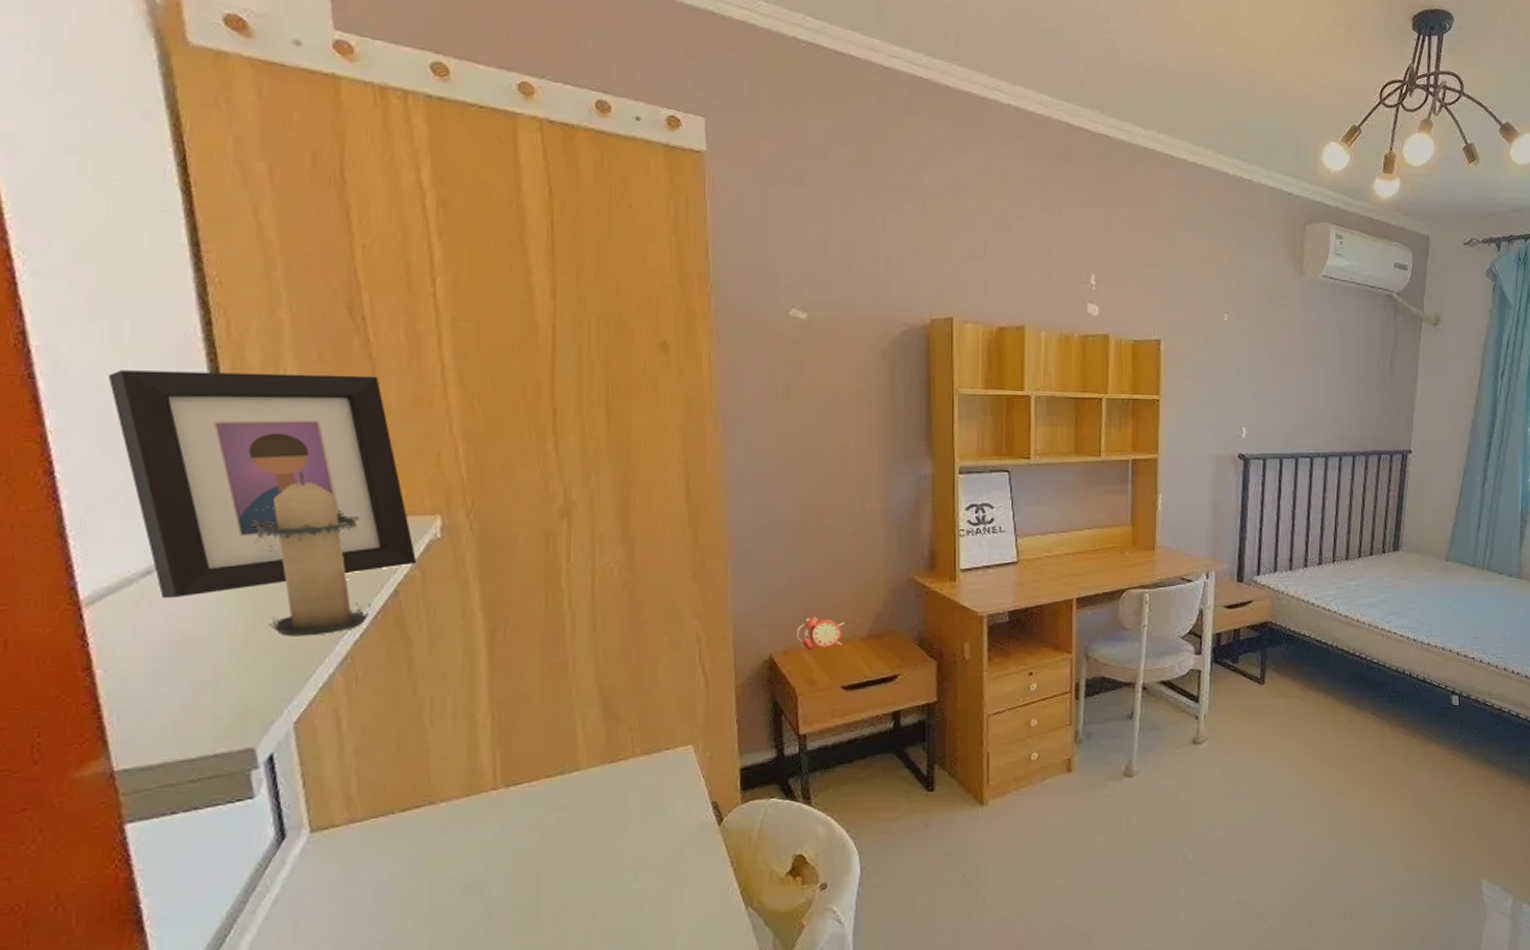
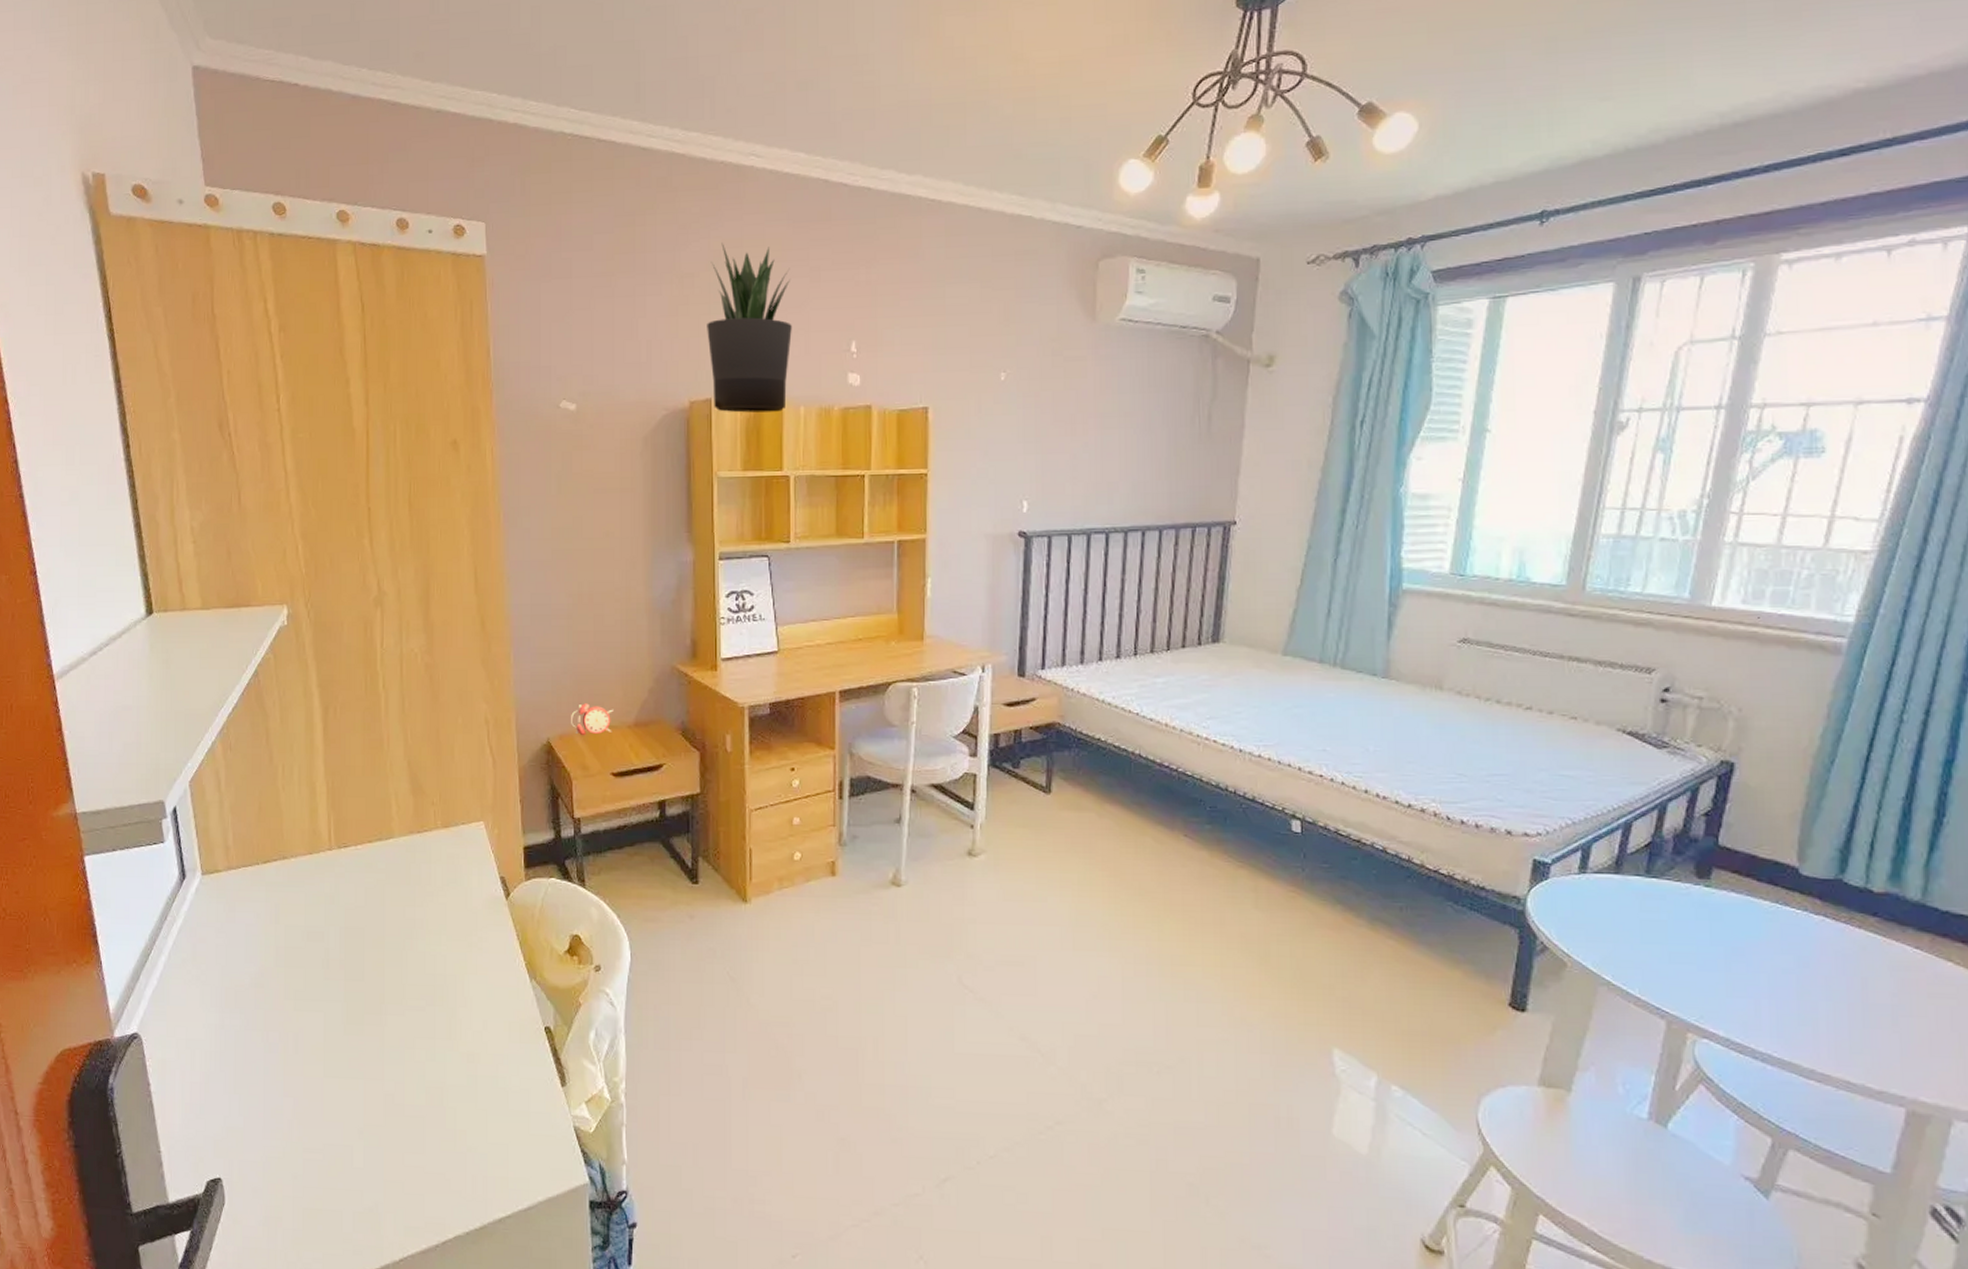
picture frame: present [108,370,417,599] -> none [66,484,271,675]
candle: present [253,471,372,637] -> none [159,568,240,709]
planter: none [949,169,1034,335] -> present [707,242,792,413]

